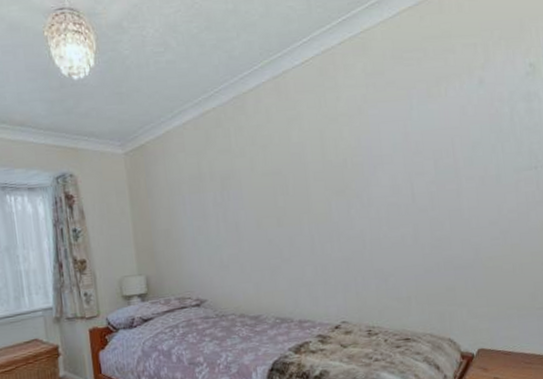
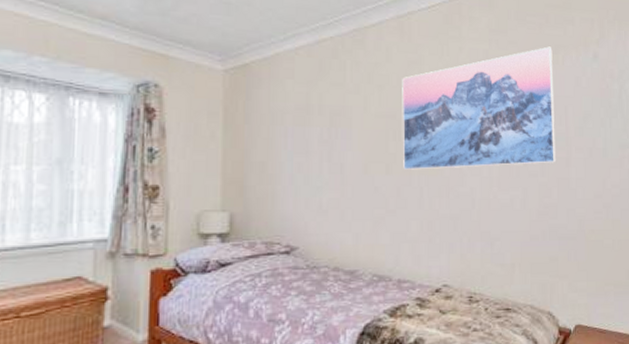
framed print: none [283,80,447,221] -> present [402,46,557,170]

